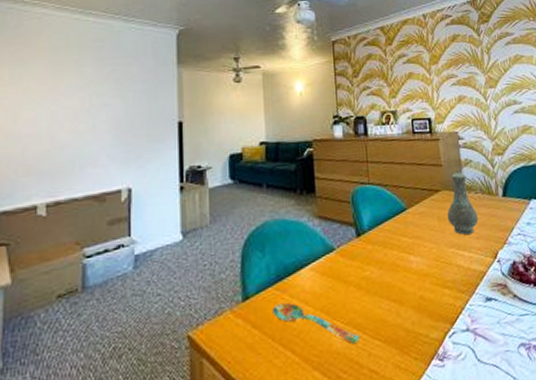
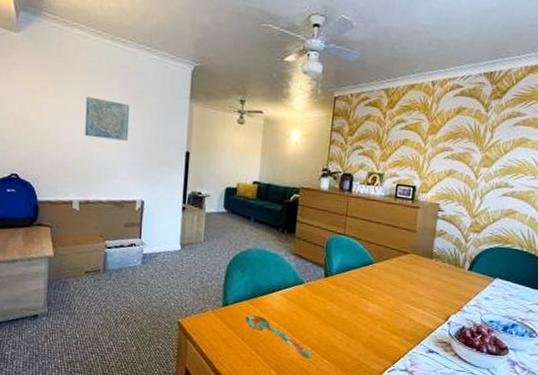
wall art: none [50,77,108,124] -> present [84,96,130,141]
vase: present [447,169,479,235] -> none [410,238,440,296]

